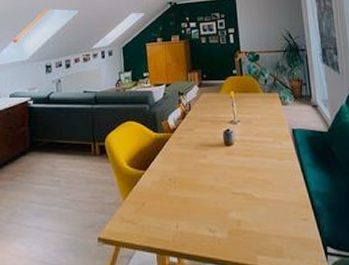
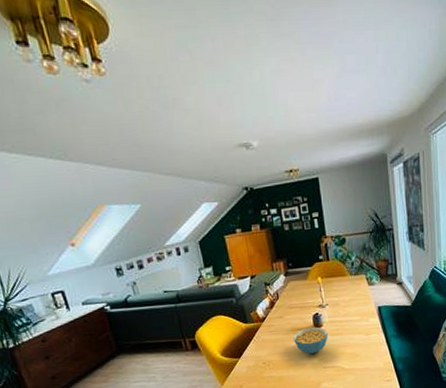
cereal bowl: none [202,144,238,175] -> present [293,327,328,354]

